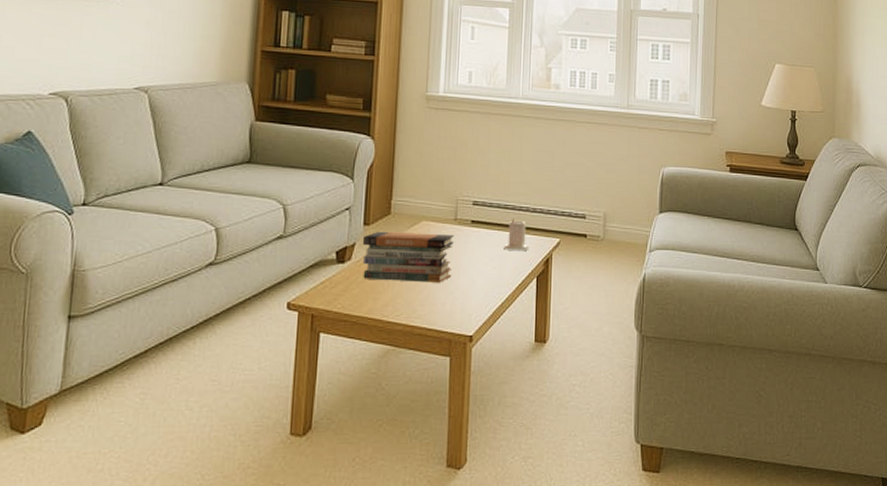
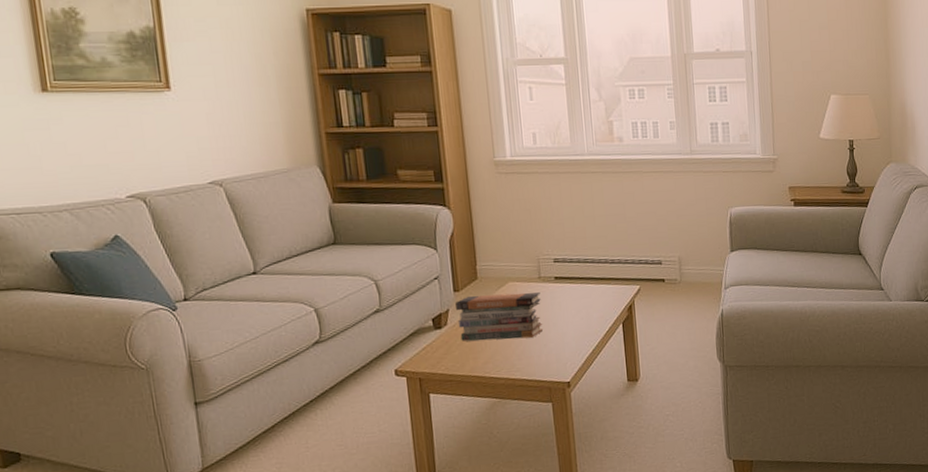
candle: present [504,218,530,250] -> none [588,271,612,301]

